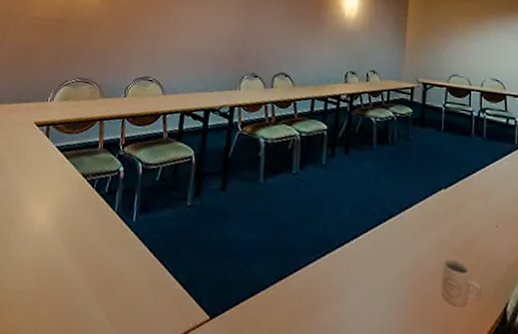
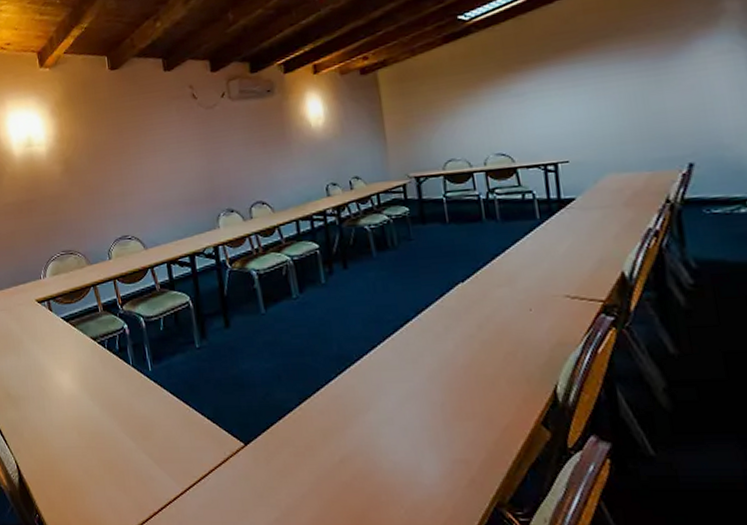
mug: present [440,257,482,308] -> none [474,350,525,397]

